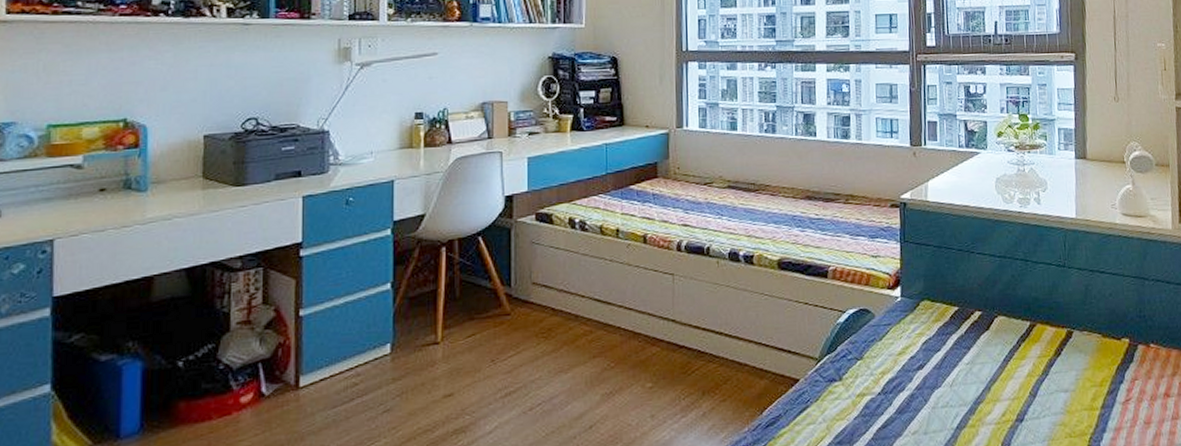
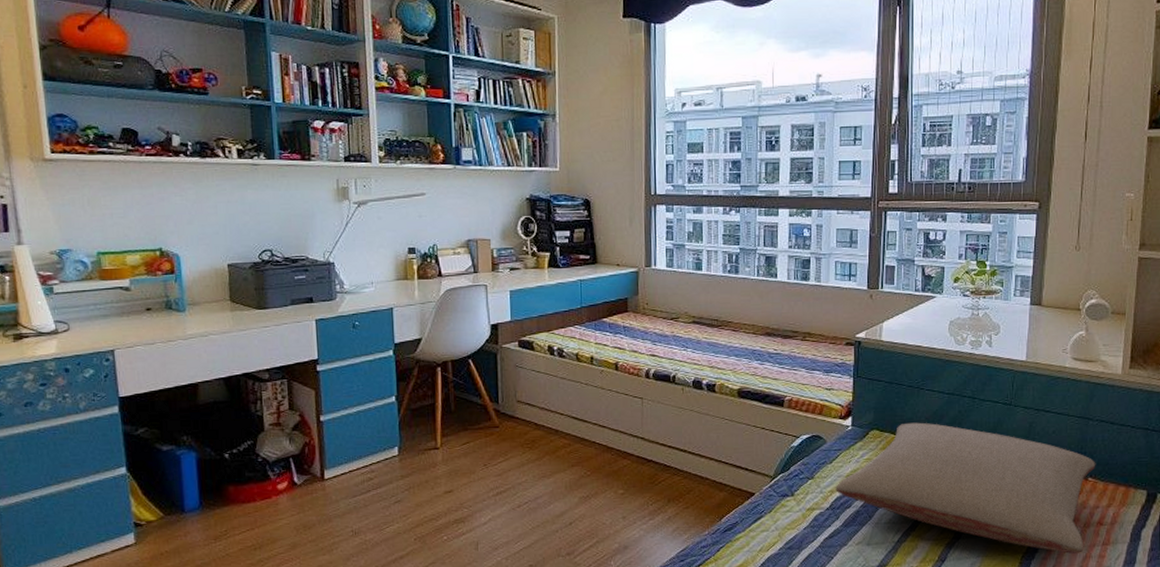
pillow: none [887,289,1157,432] -> present [835,422,1096,554]

